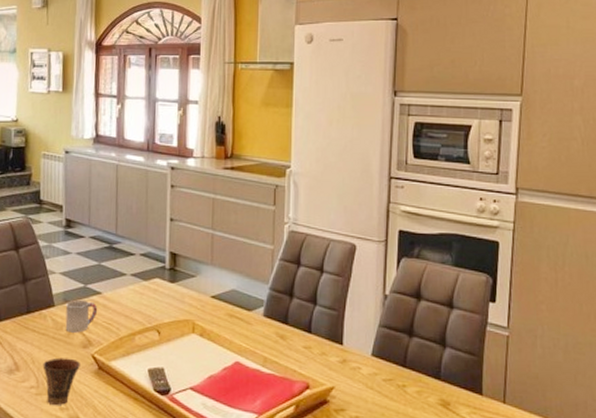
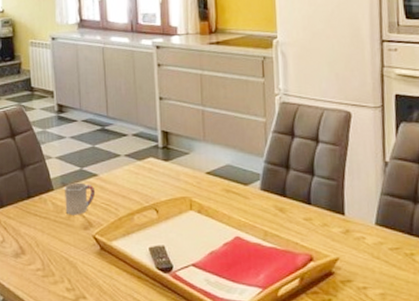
cup: present [42,357,80,406] -> none [47,240,83,287]

